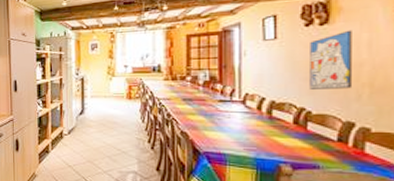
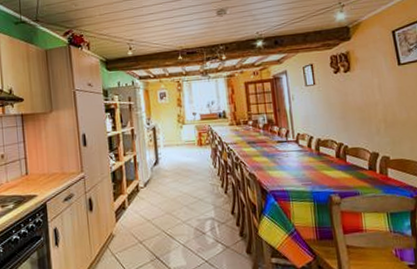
wall art: present [310,30,352,89] -> none [339,76,372,127]

